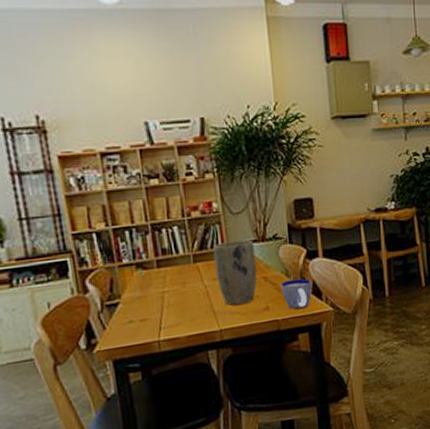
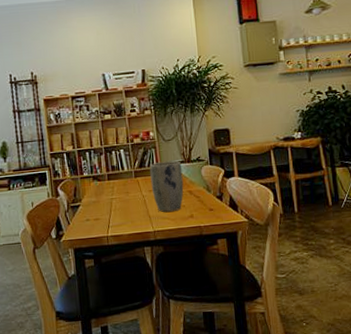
cup: present [281,278,312,310] -> none [203,193,229,219]

